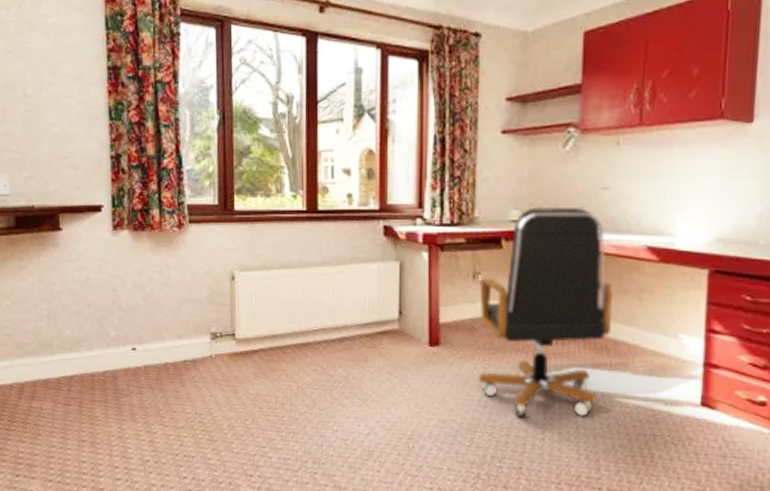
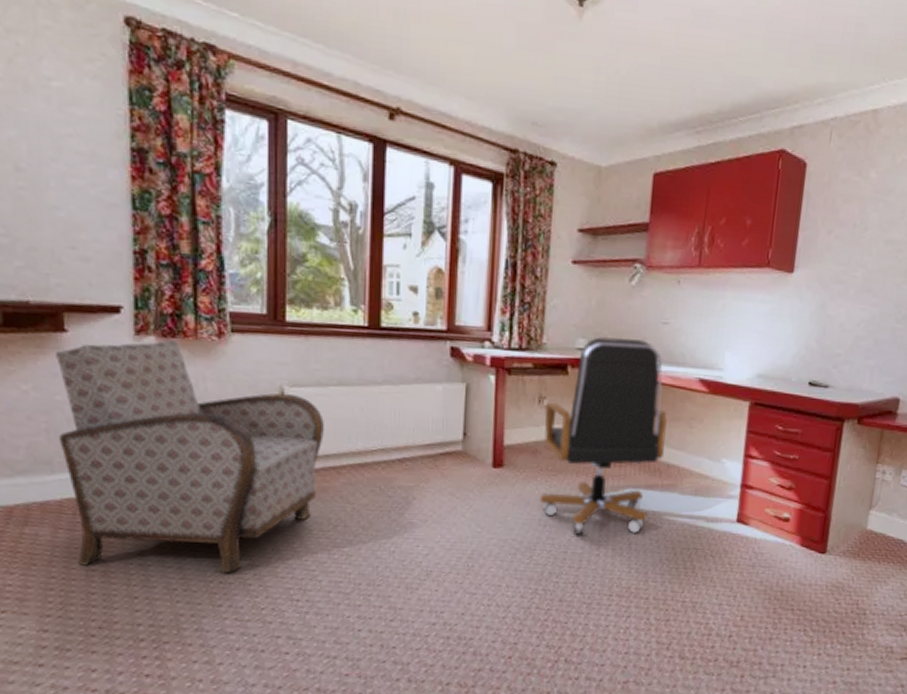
armchair: none [54,233,270,448] -> present [56,340,324,574]

